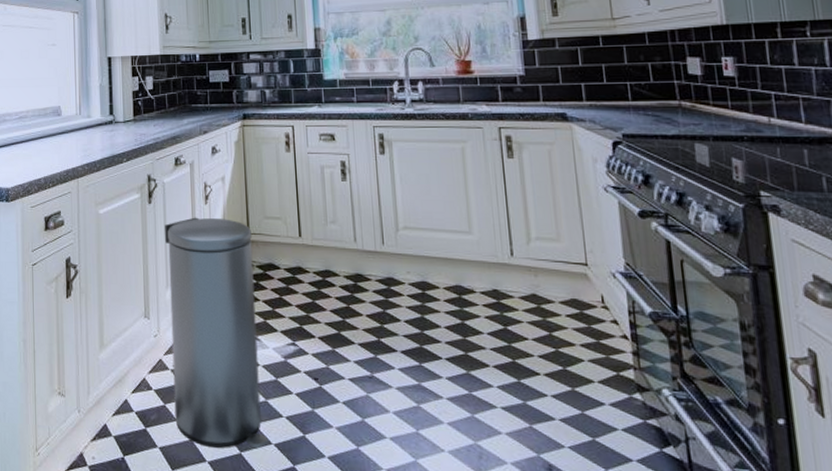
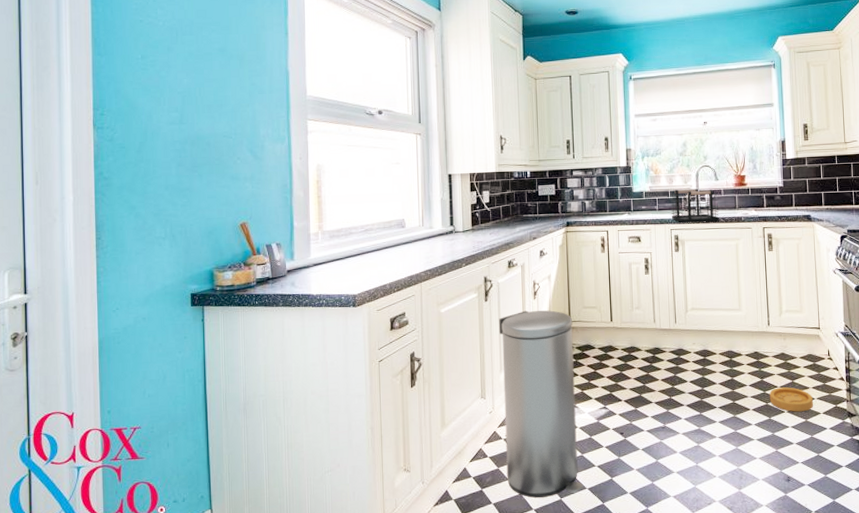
dish rack: none [372,77,438,119] -> present [670,189,719,223]
pet bowl: none [517,340,582,377] -> present [770,387,813,412]

